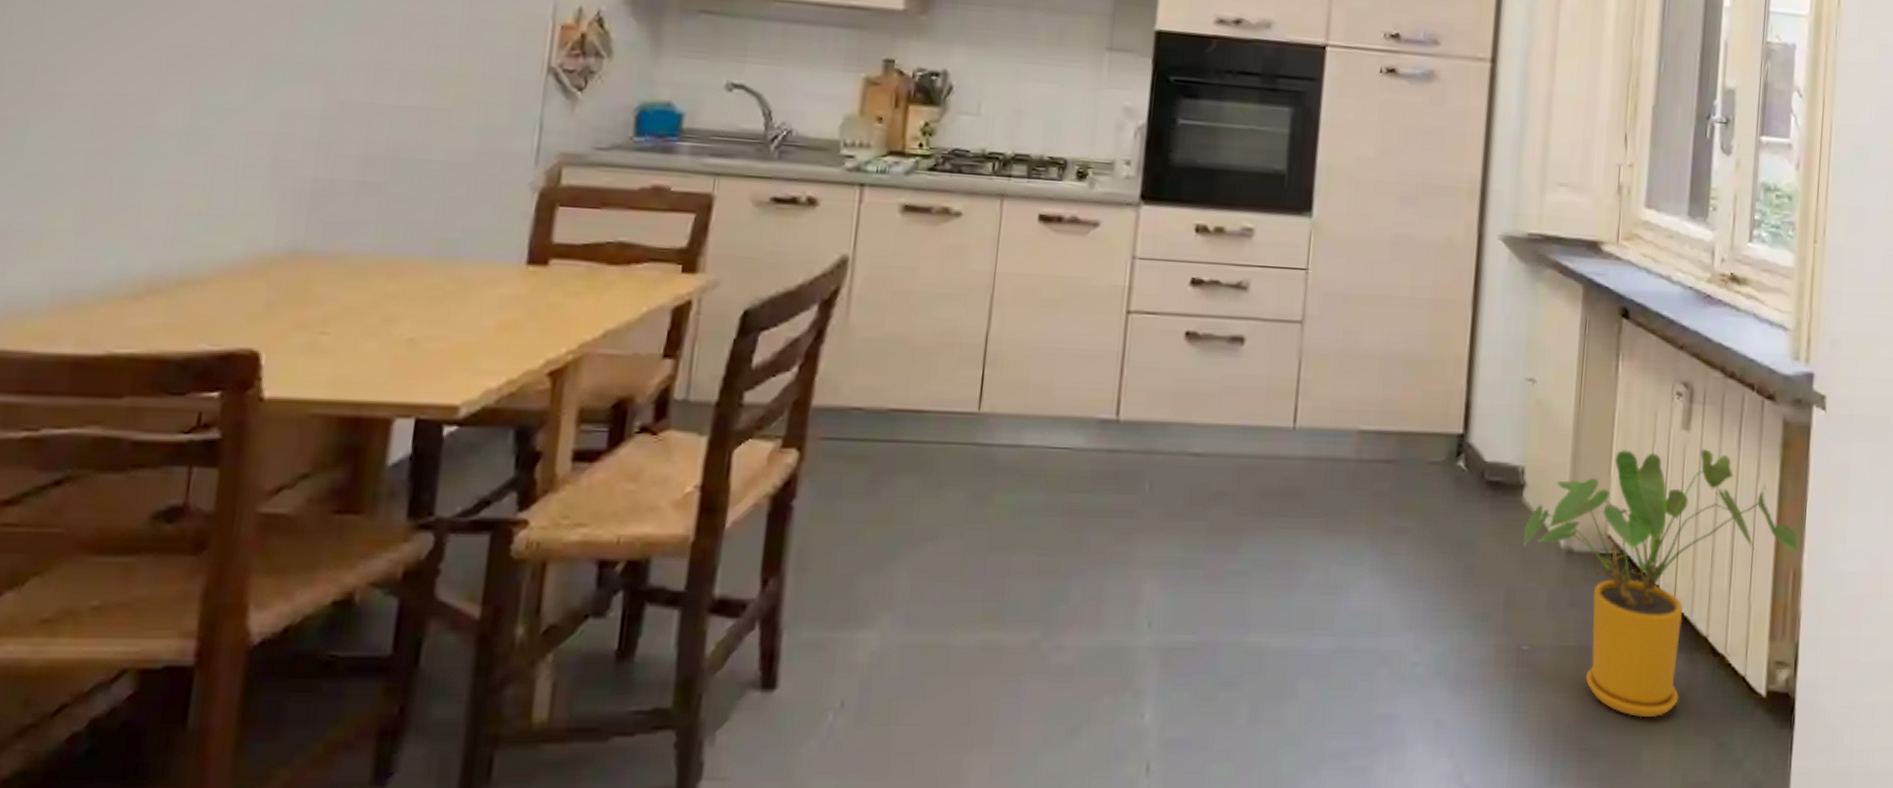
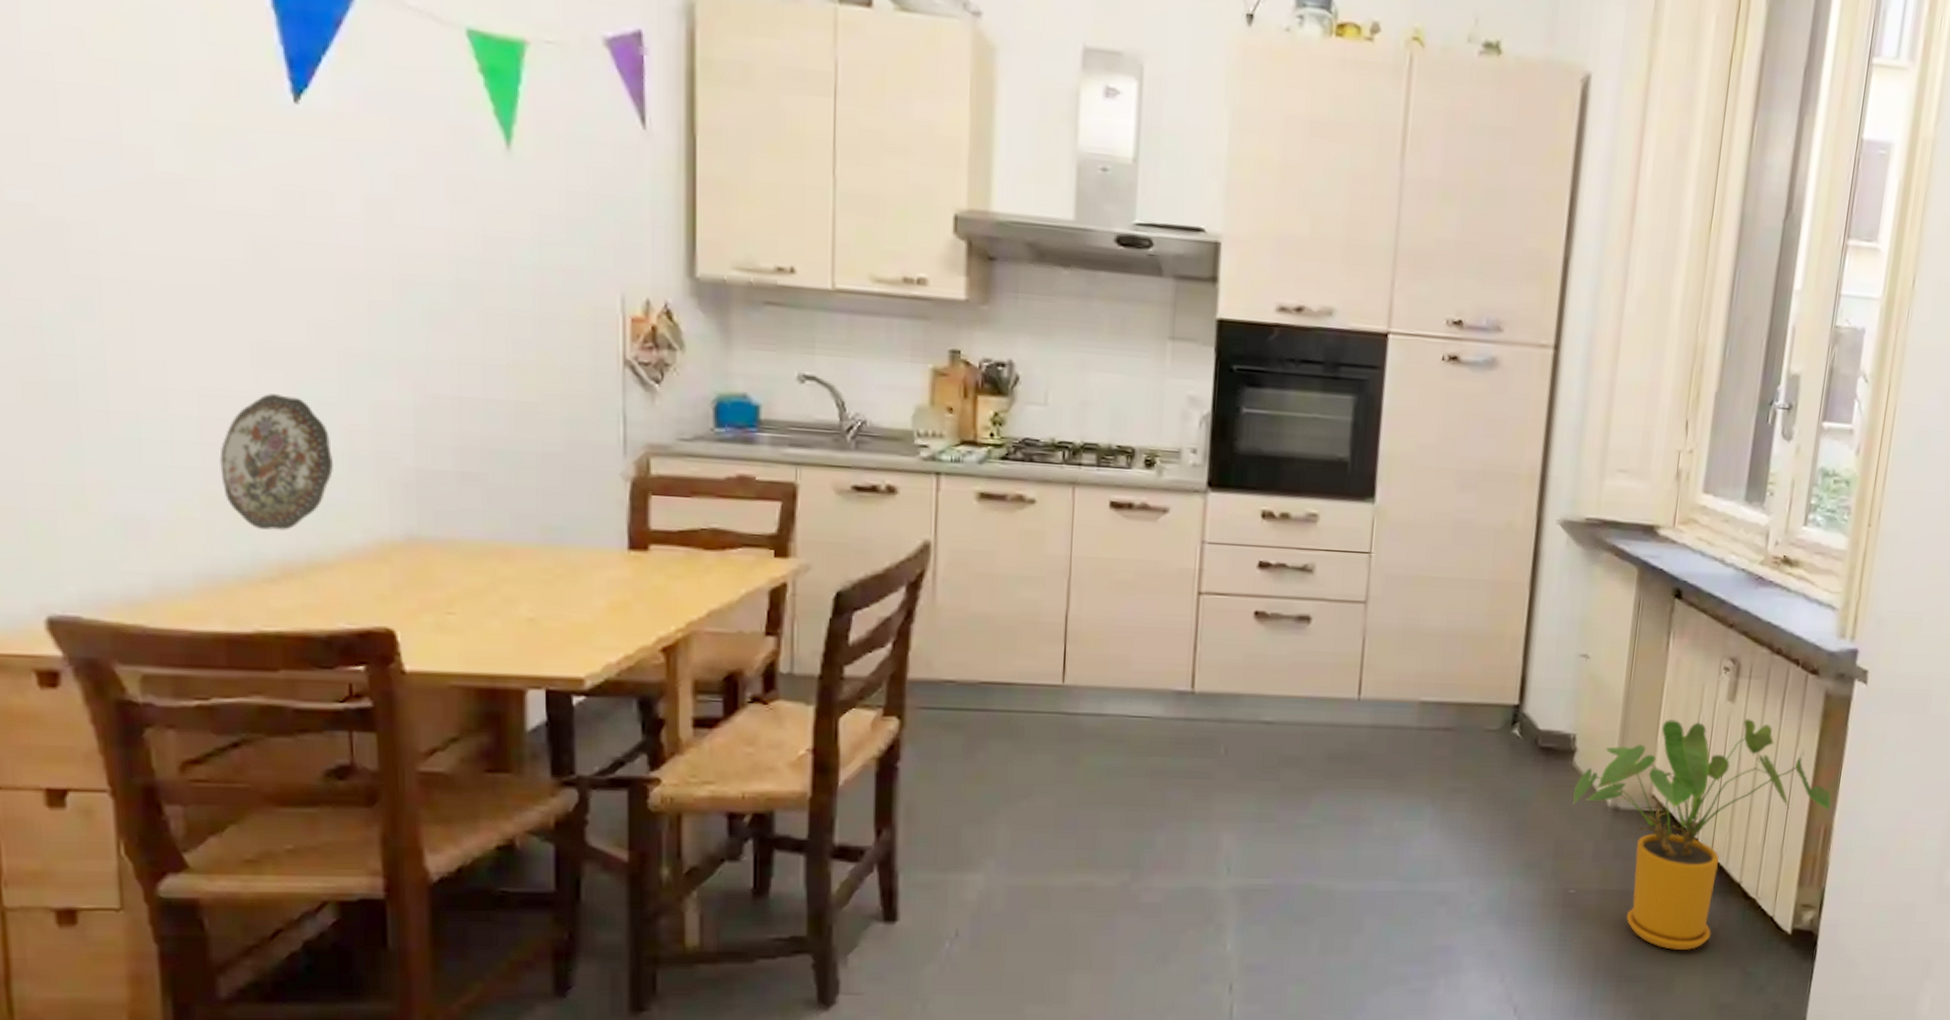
decorative plate: none [102,99,227,243] -> present [219,393,333,531]

